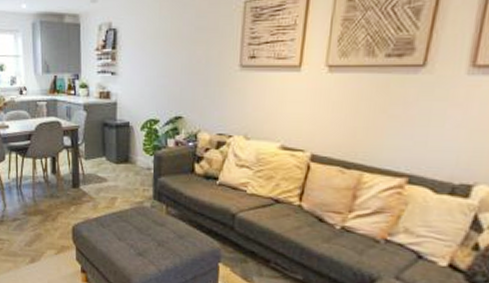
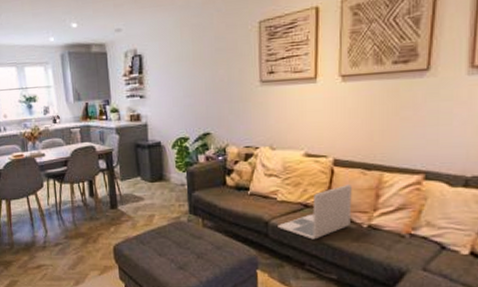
laptop: none [245,182,328,237] -> present [278,185,352,240]

